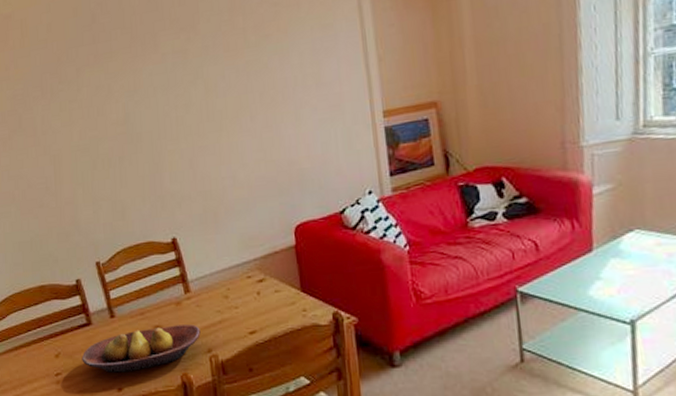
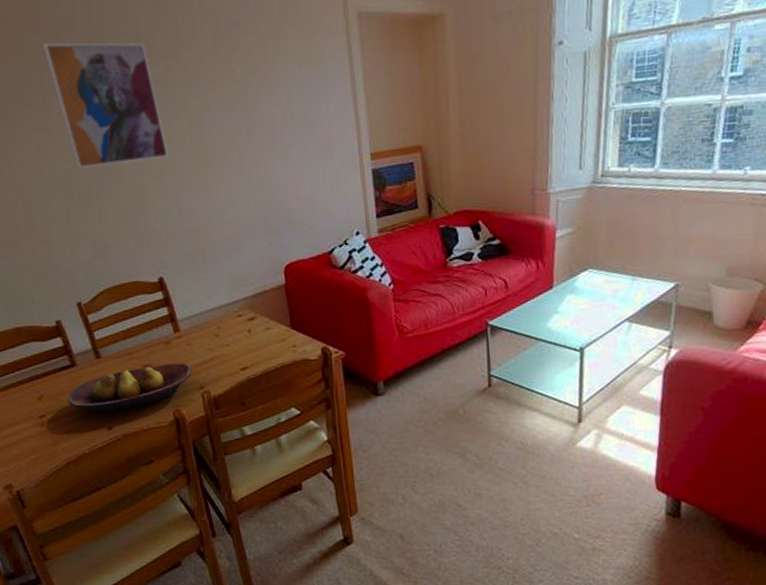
wall art: none [80,19,186,136] -> present [43,42,169,169]

